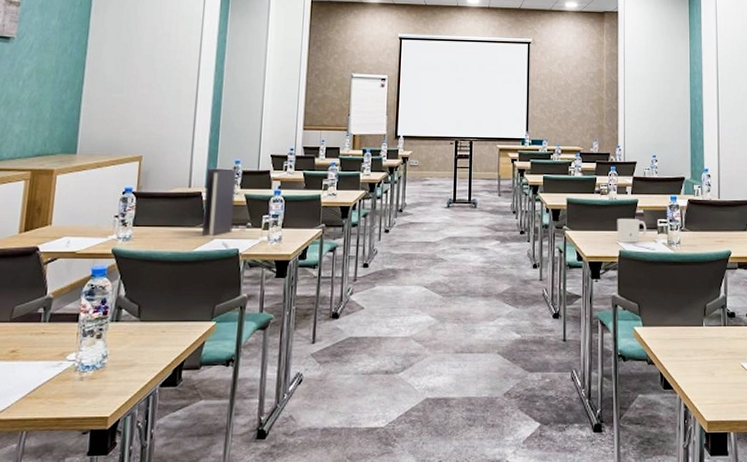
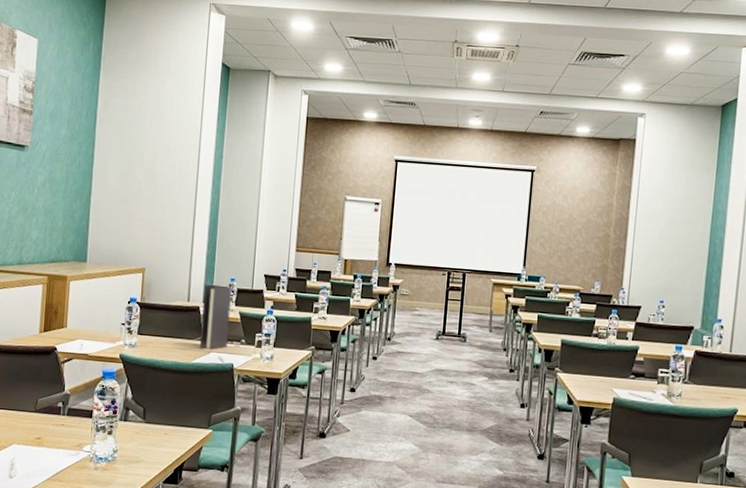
mug: present [617,219,647,243] -> none [612,365,646,392]

